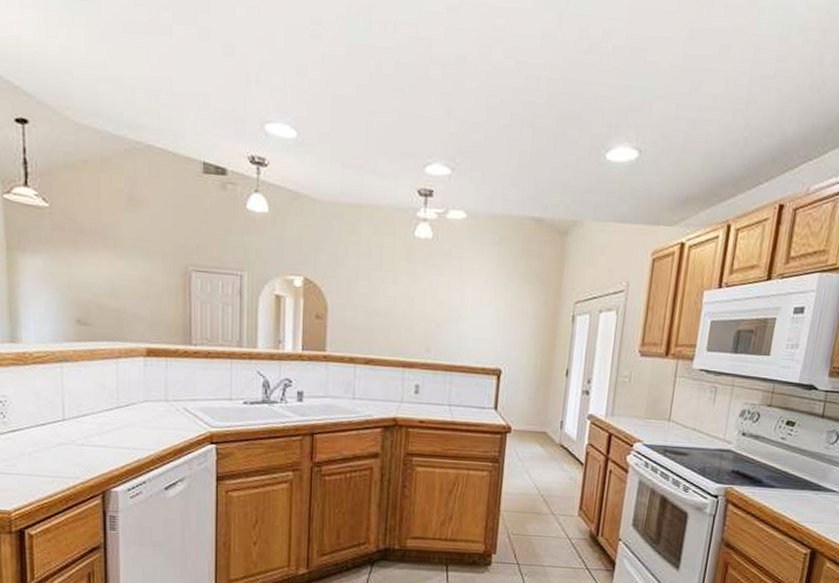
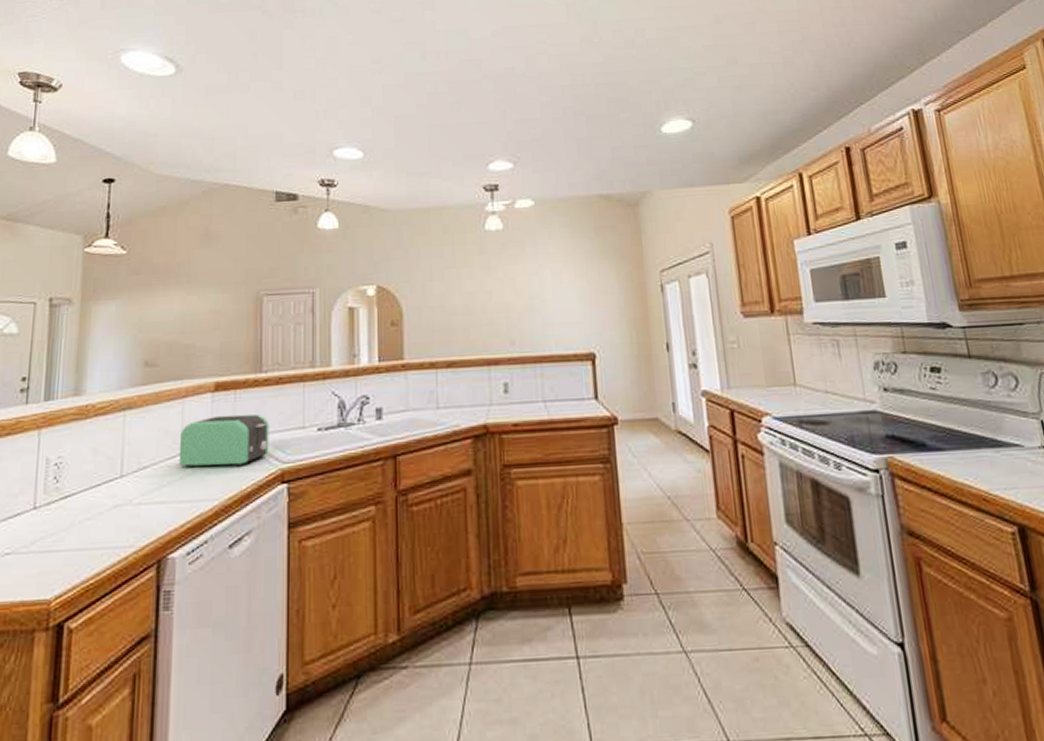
toaster: none [115,378,199,424] -> present [178,414,269,468]

